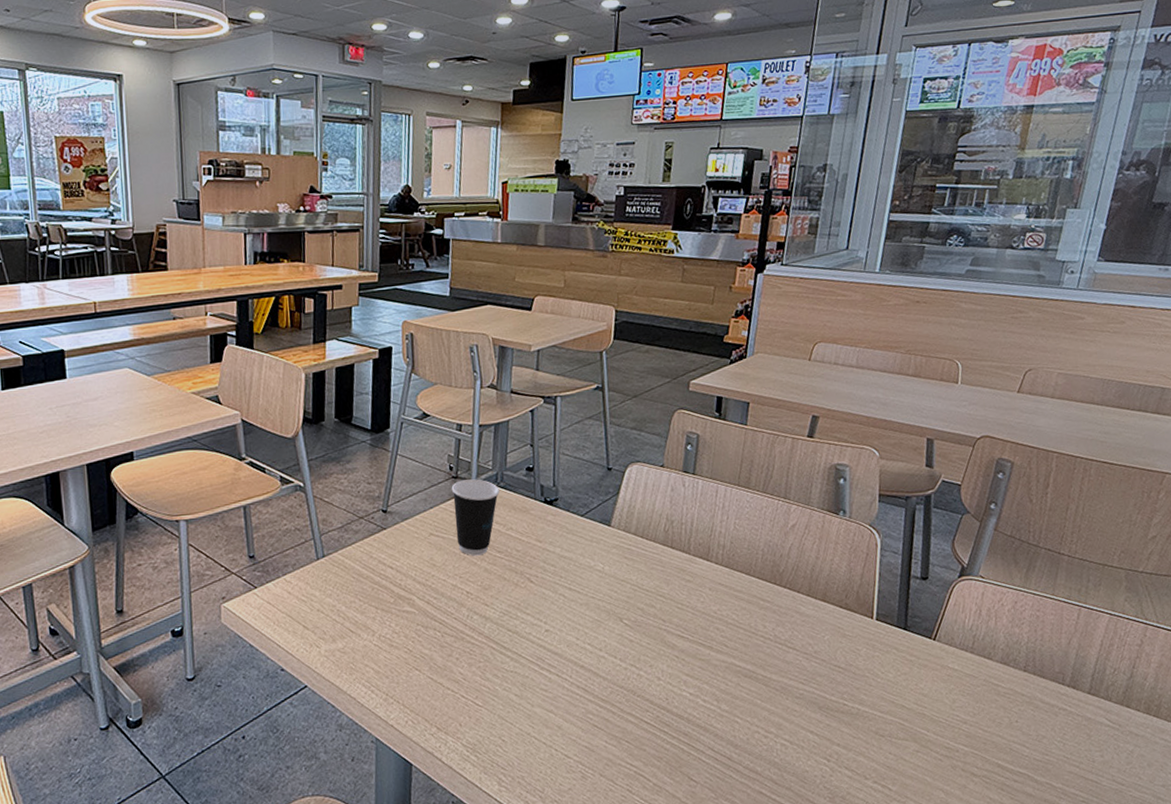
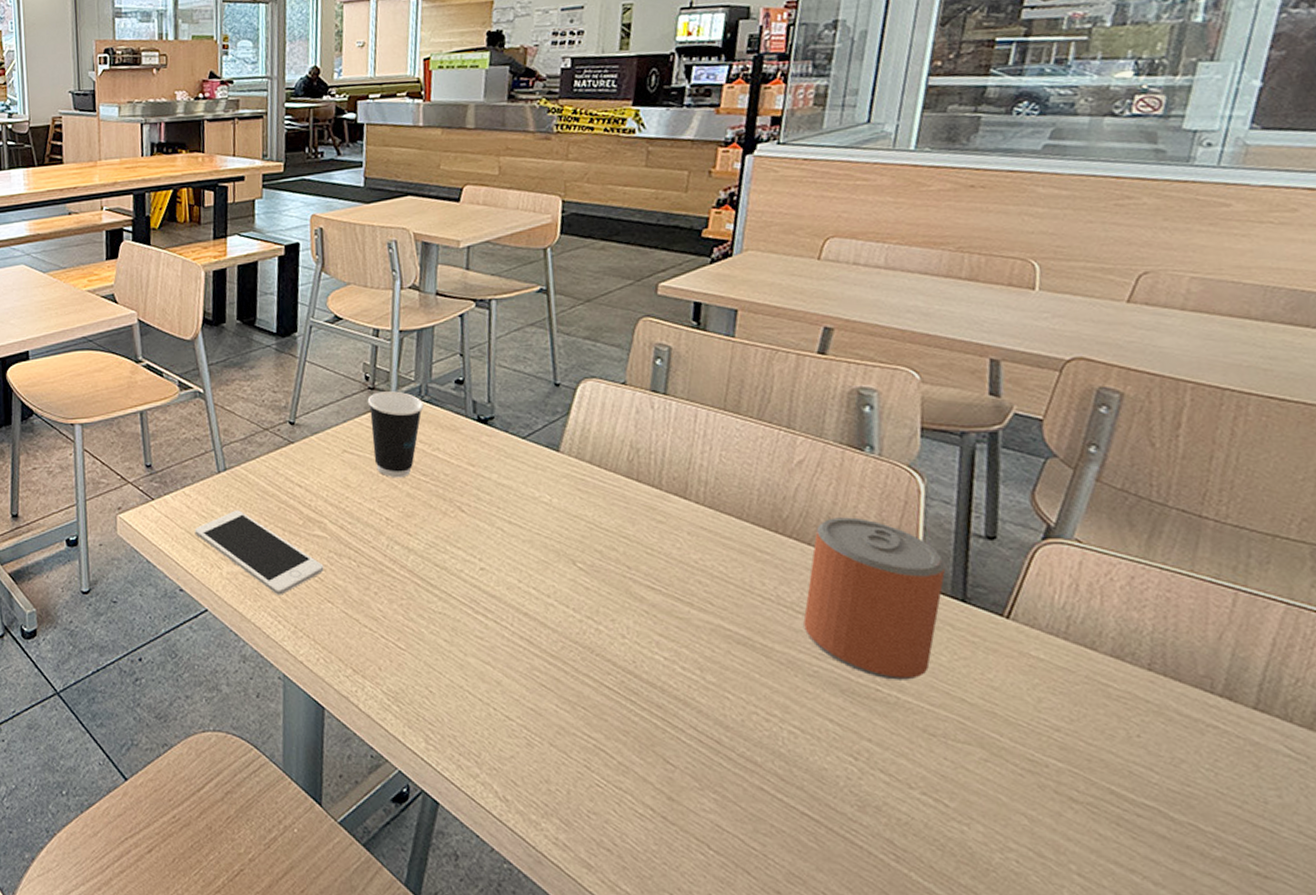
cell phone: none [295,593,413,668] -> present [194,510,324,595]
beverage can: none [793,568,894,696] -> present [803,517,946,680]

